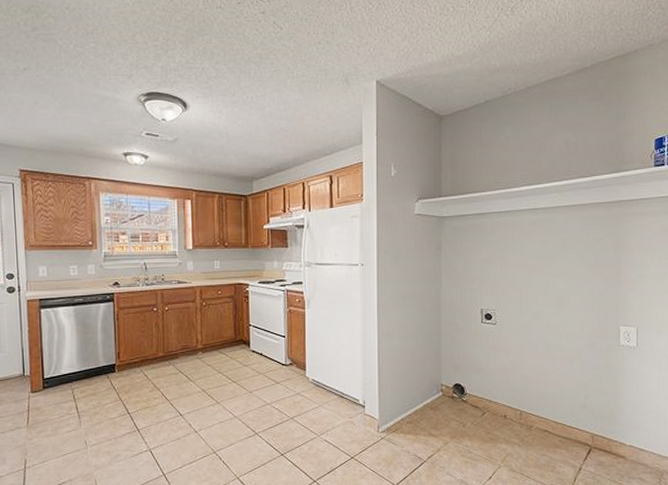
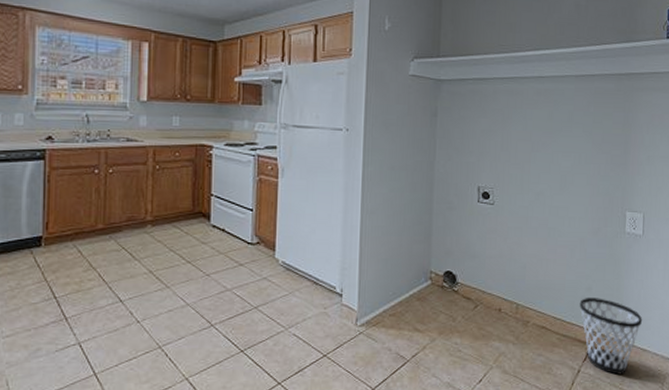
wastebasket: none [579,404,639,472] -> present [579,298,643,375]

